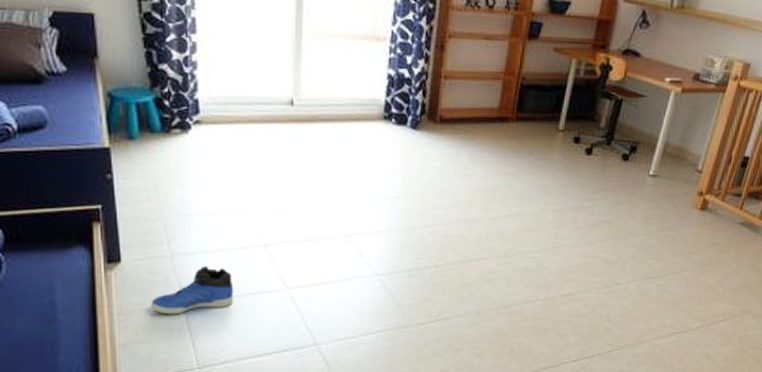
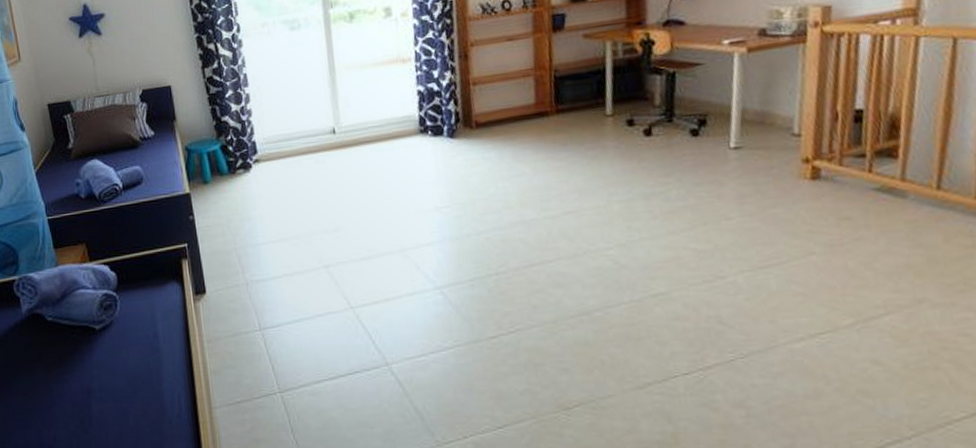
sneaker: present [150,267,234,315] -> none [233,292,305,340]

